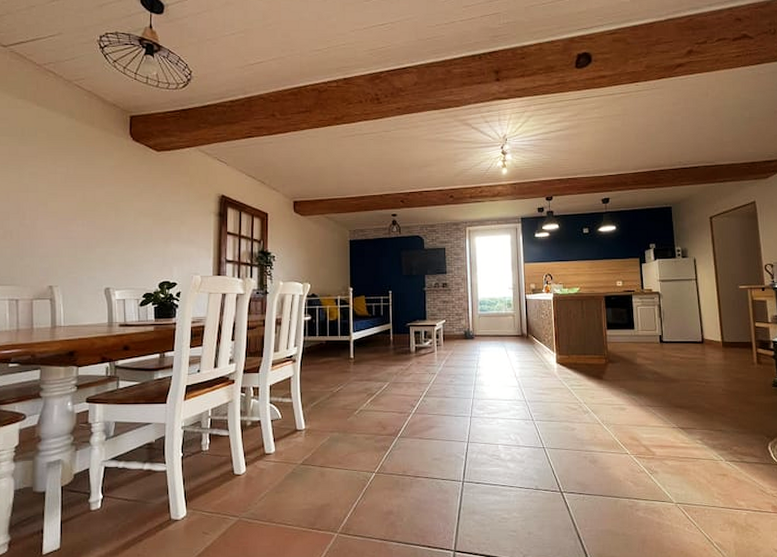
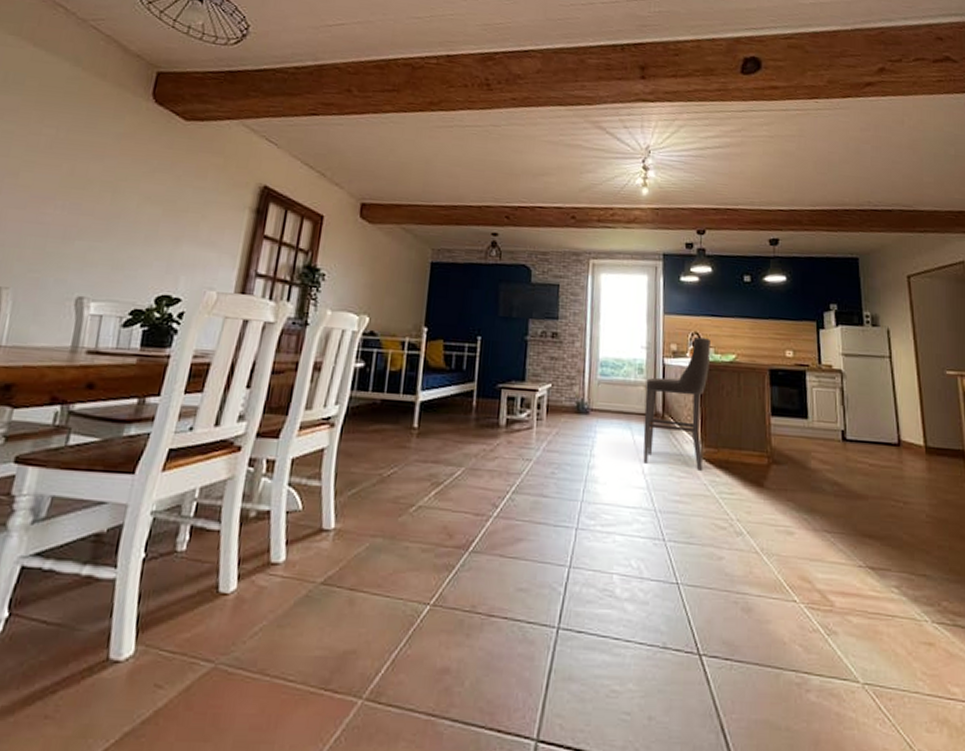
bar stool: none [514,278,560,372] -> present [643,337,710,472]

